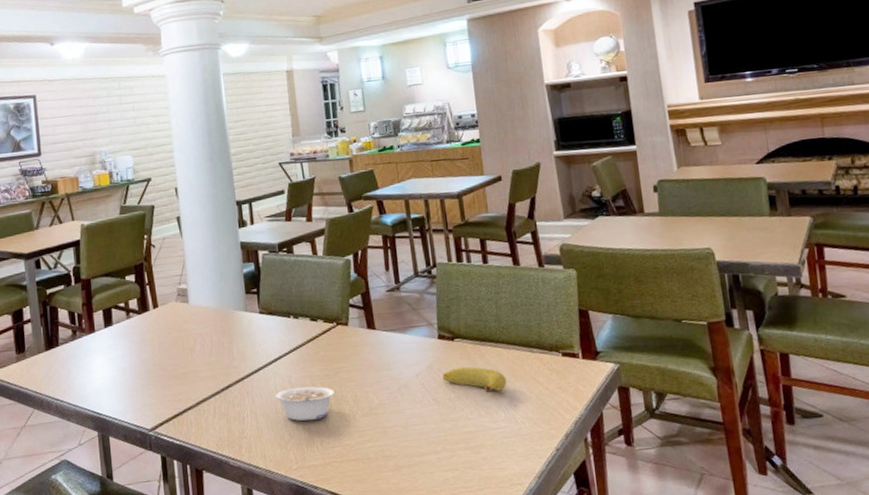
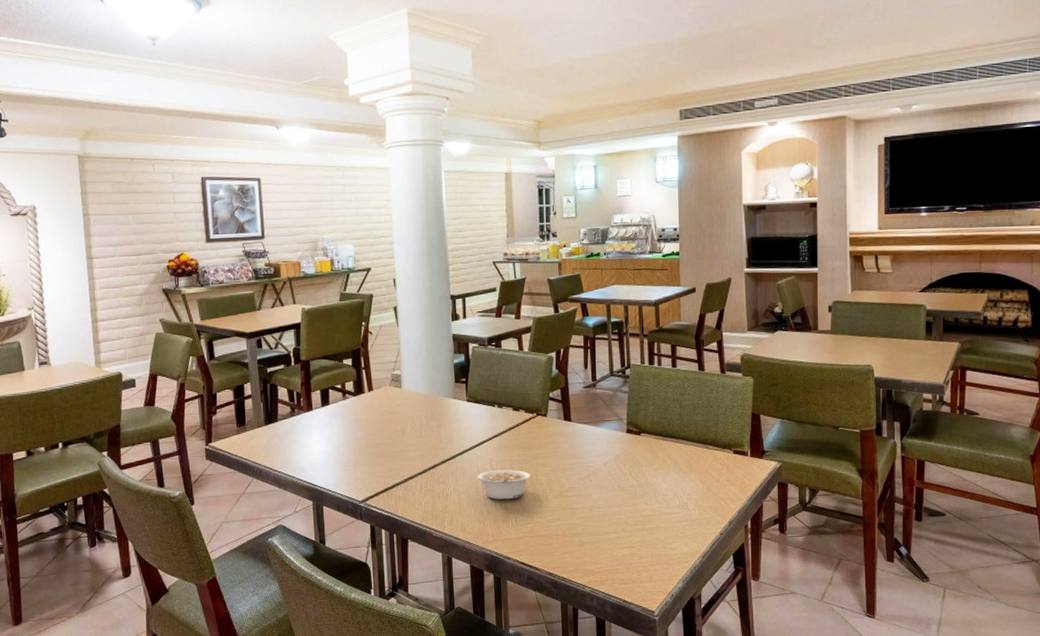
banana: present [442,367,507,392] -> none [627,459,683,482]

